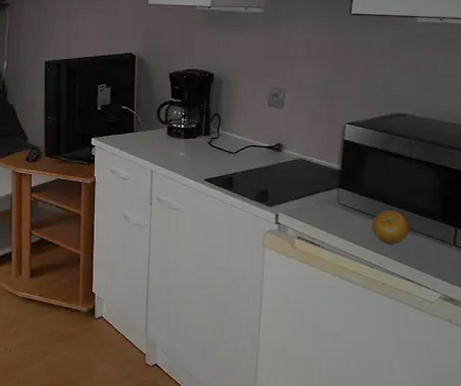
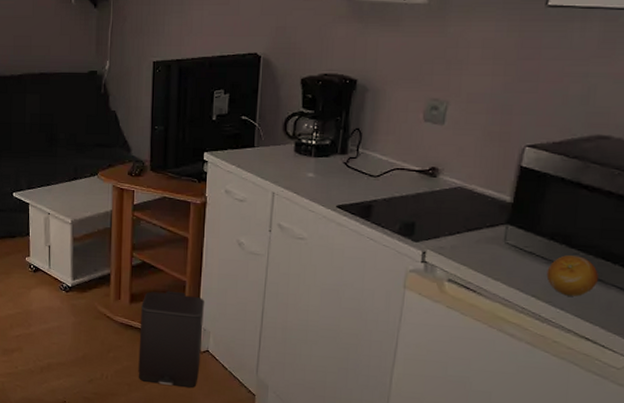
pedal bin: none [39,264,98,354] -> present [138,290,205,388]

